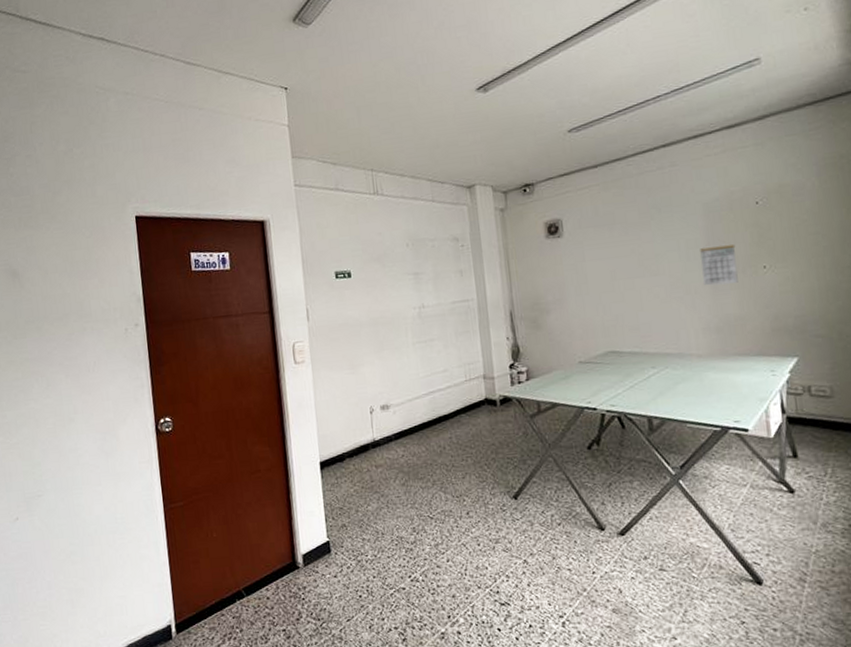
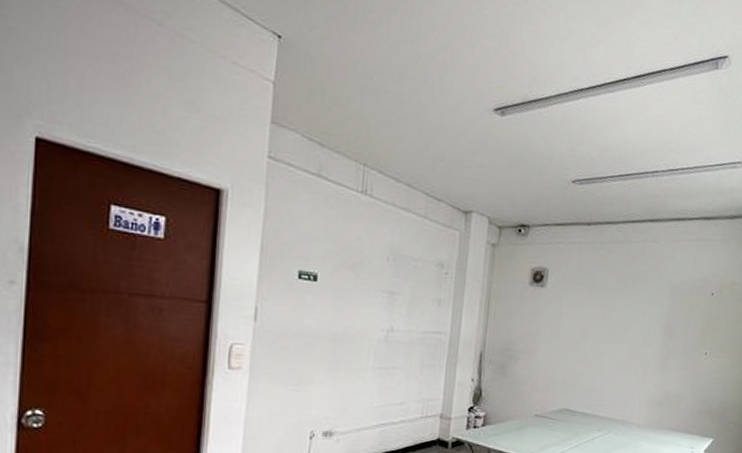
calendar: present [700,244,738,286] -> none [656,326,688,364]

